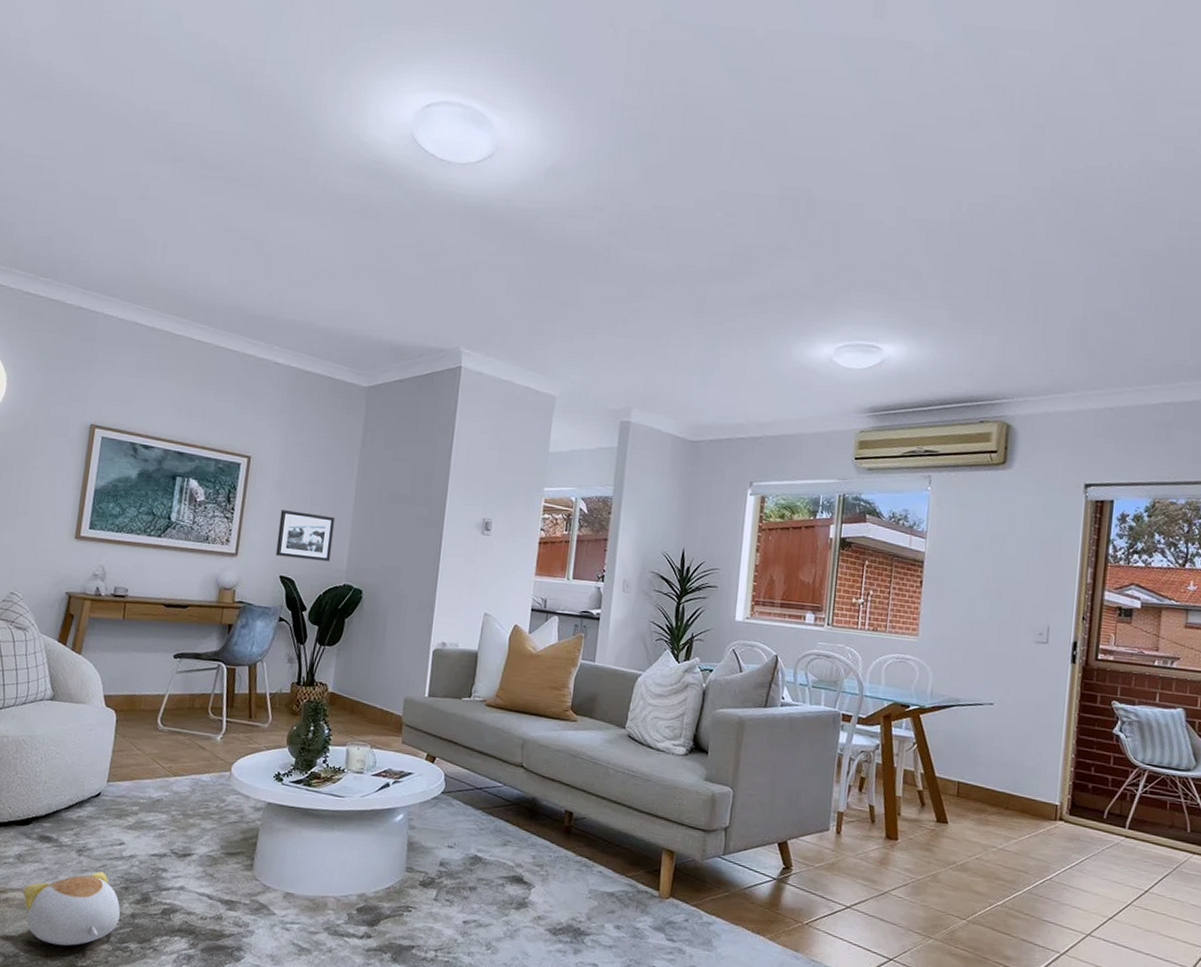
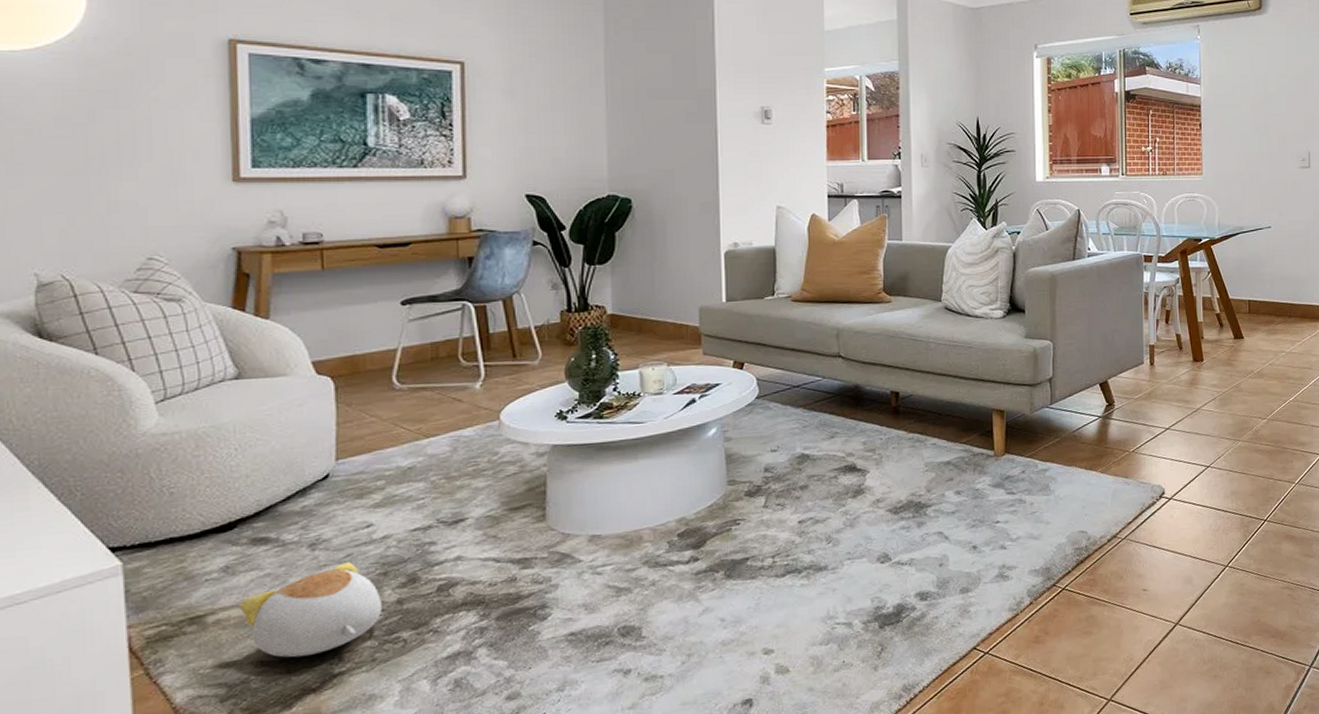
picture frame: present [275,510,336,562] -> none [514,120,587,173]

